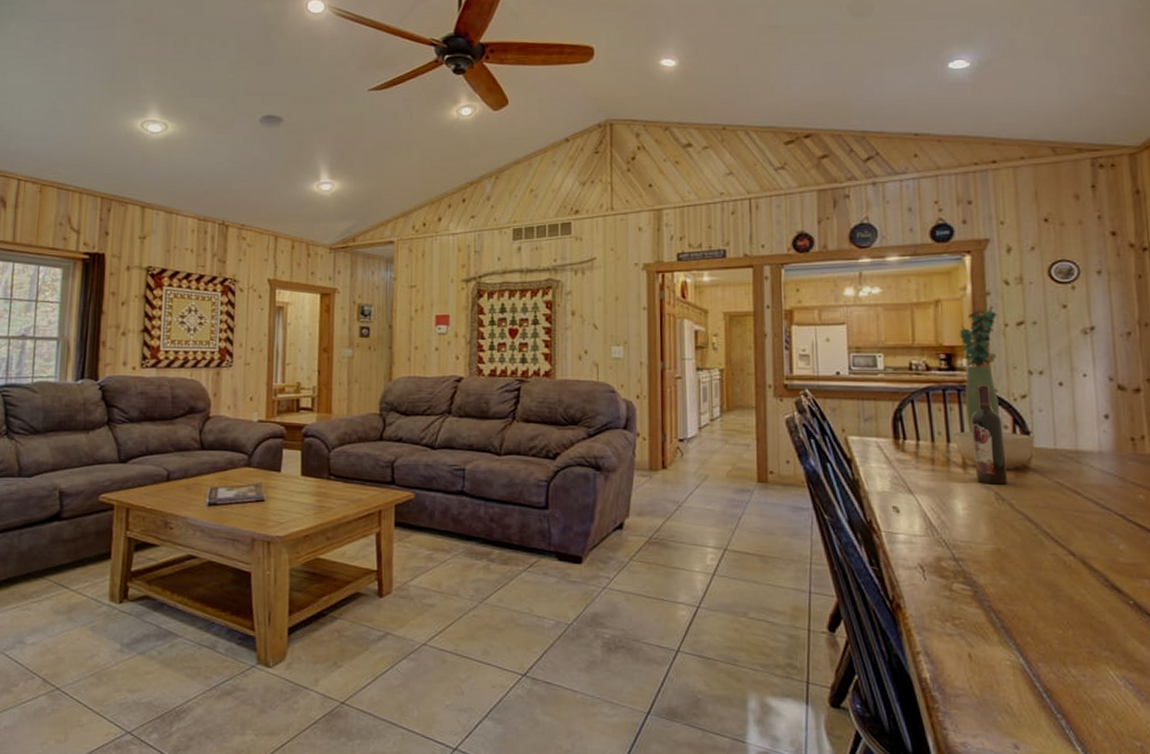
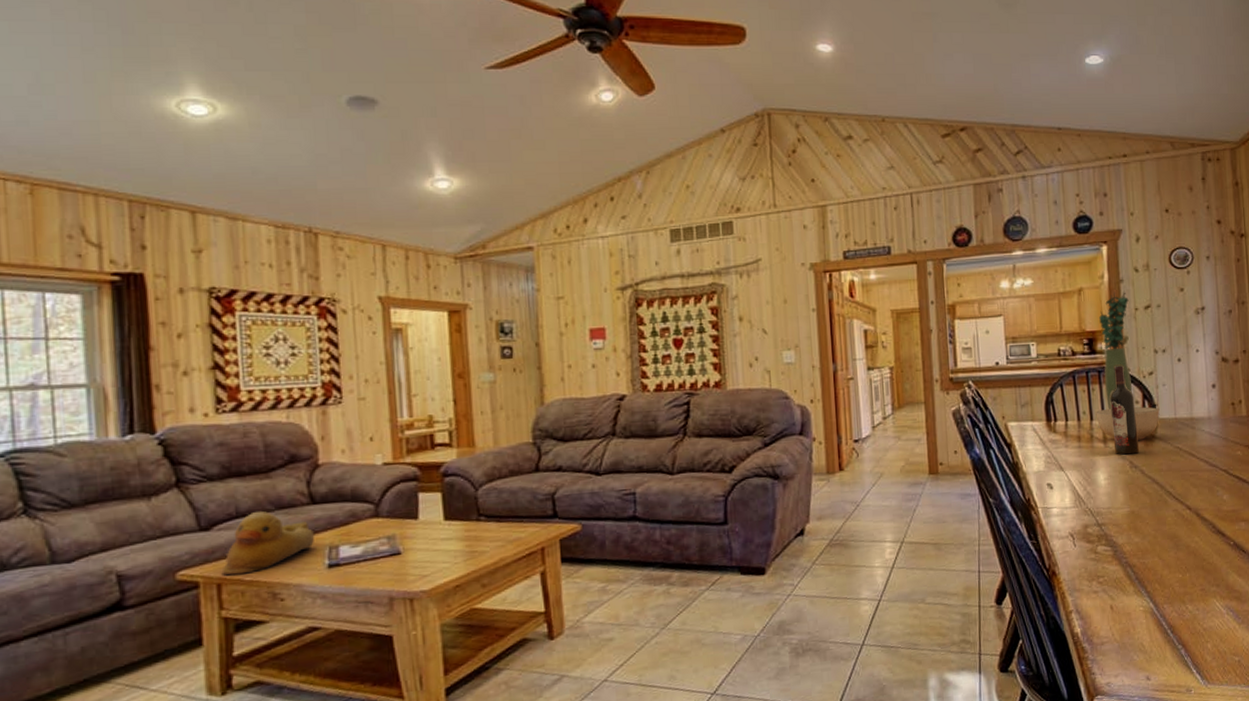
rubber duck: none [130,451,200,503] -> present [221,510,314,576]

